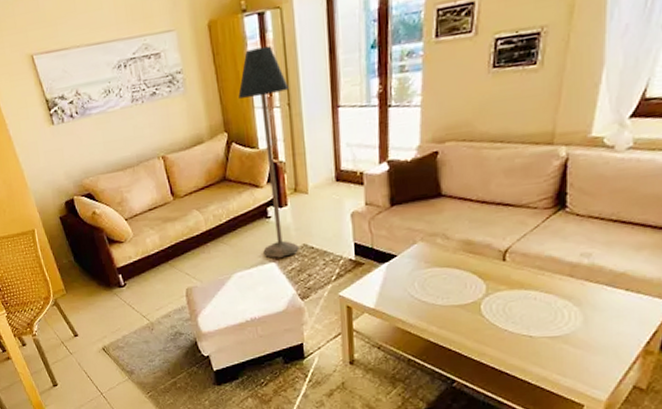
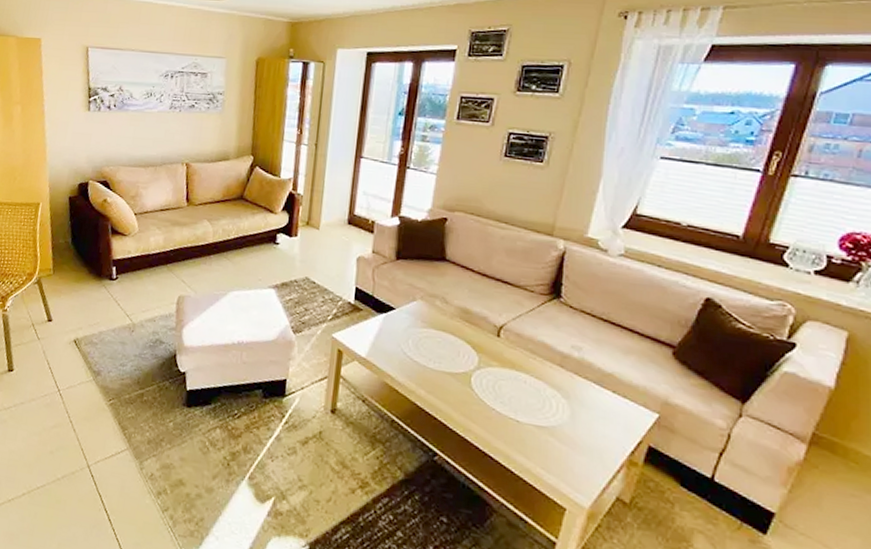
floor lamp: present [238,46,299,258] -> none [264,90,319,286]

